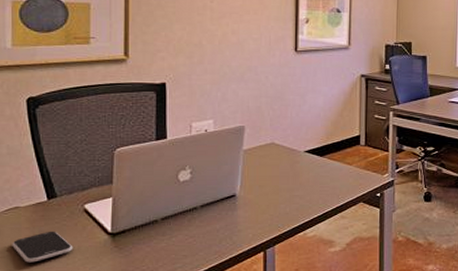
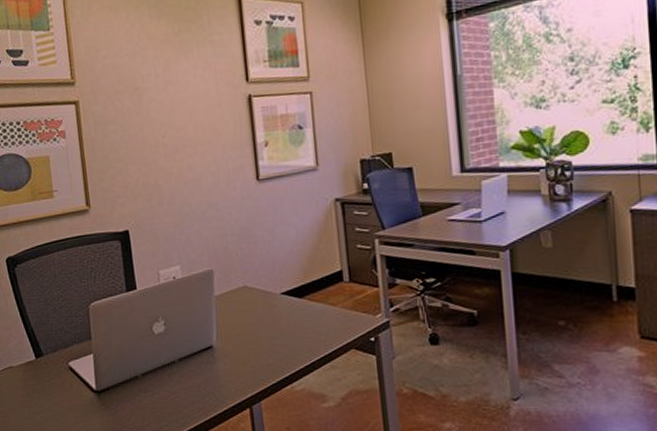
smartphone: present [12,231,73,263] -> none [11,389,64,422]

